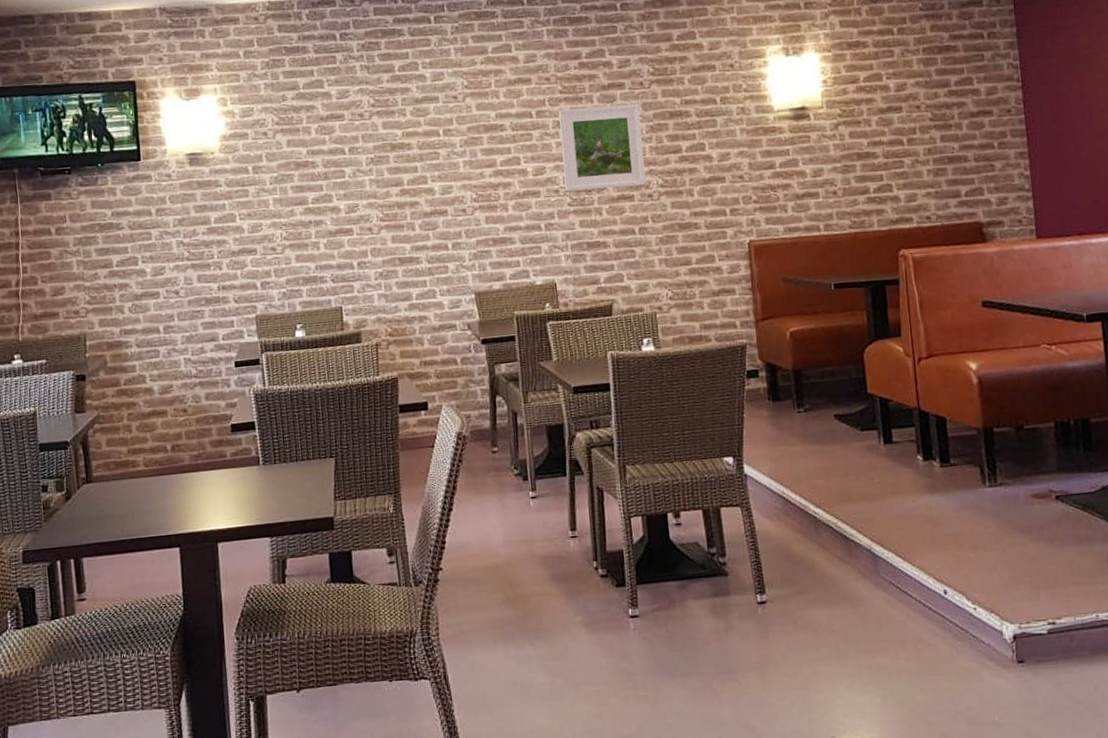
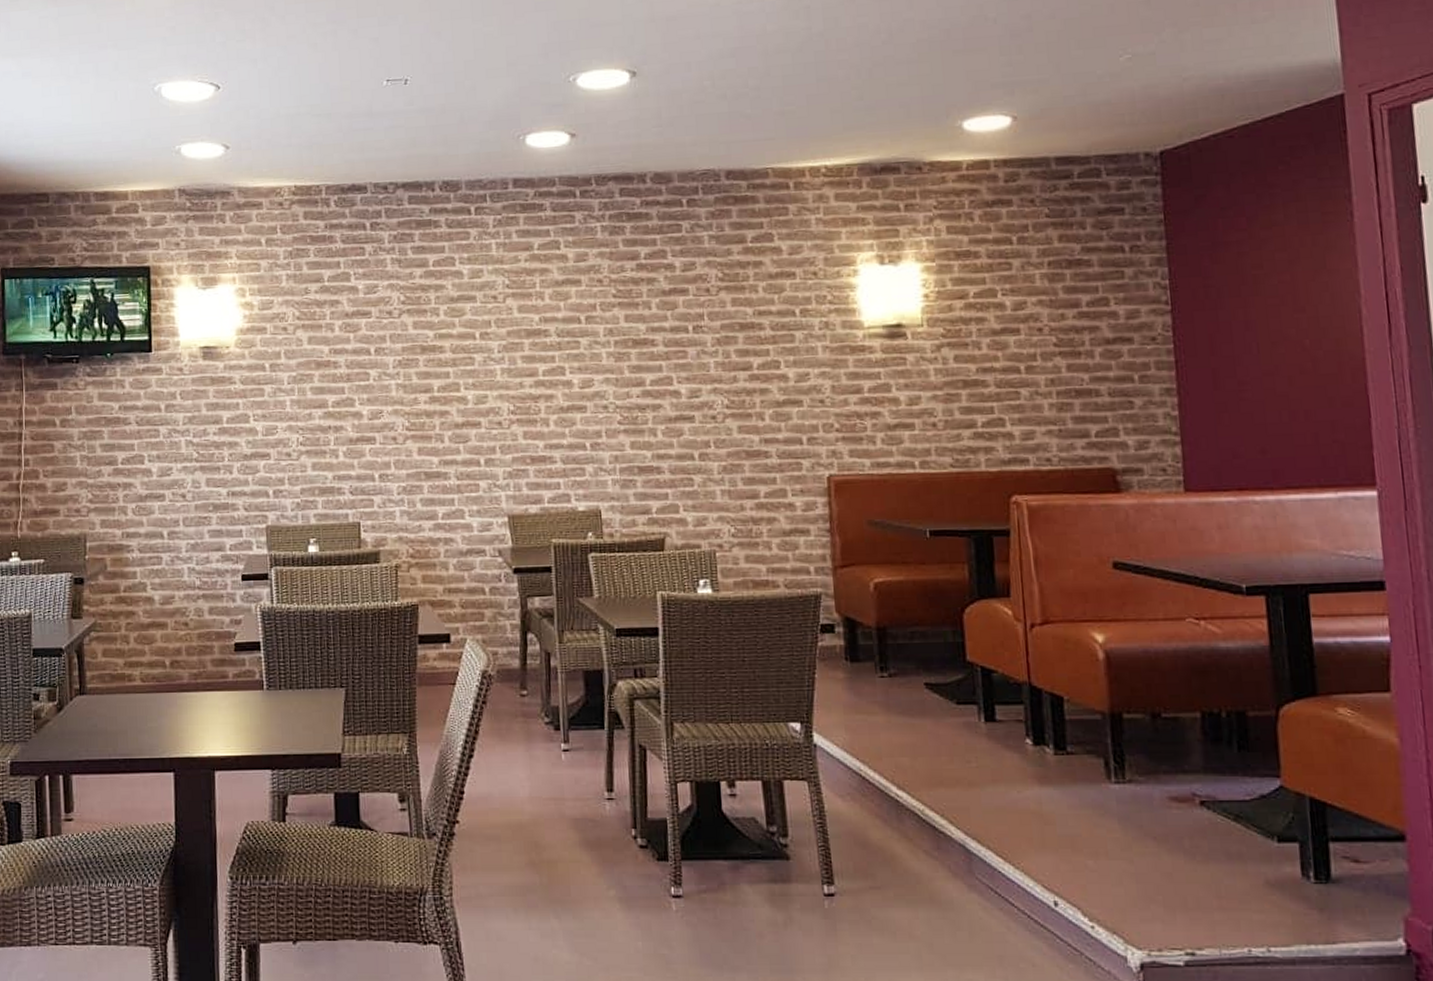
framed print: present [558,104,646,192] -> none [611,312,709,408]

